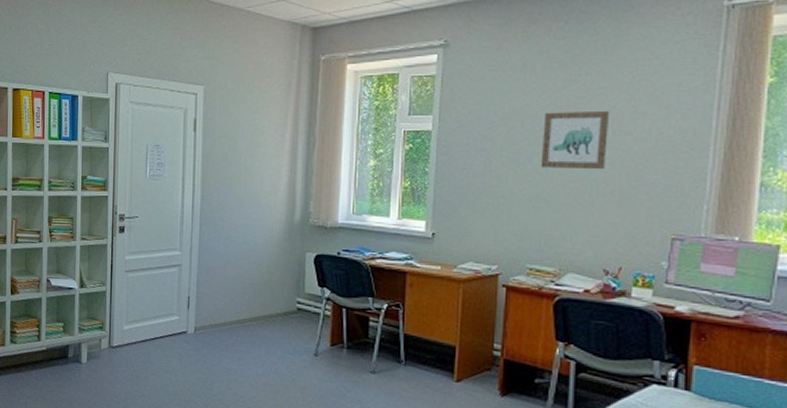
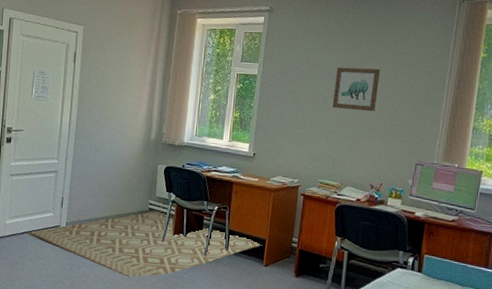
rug: none [149,309,453,396] -> present [28,209,263,278]

